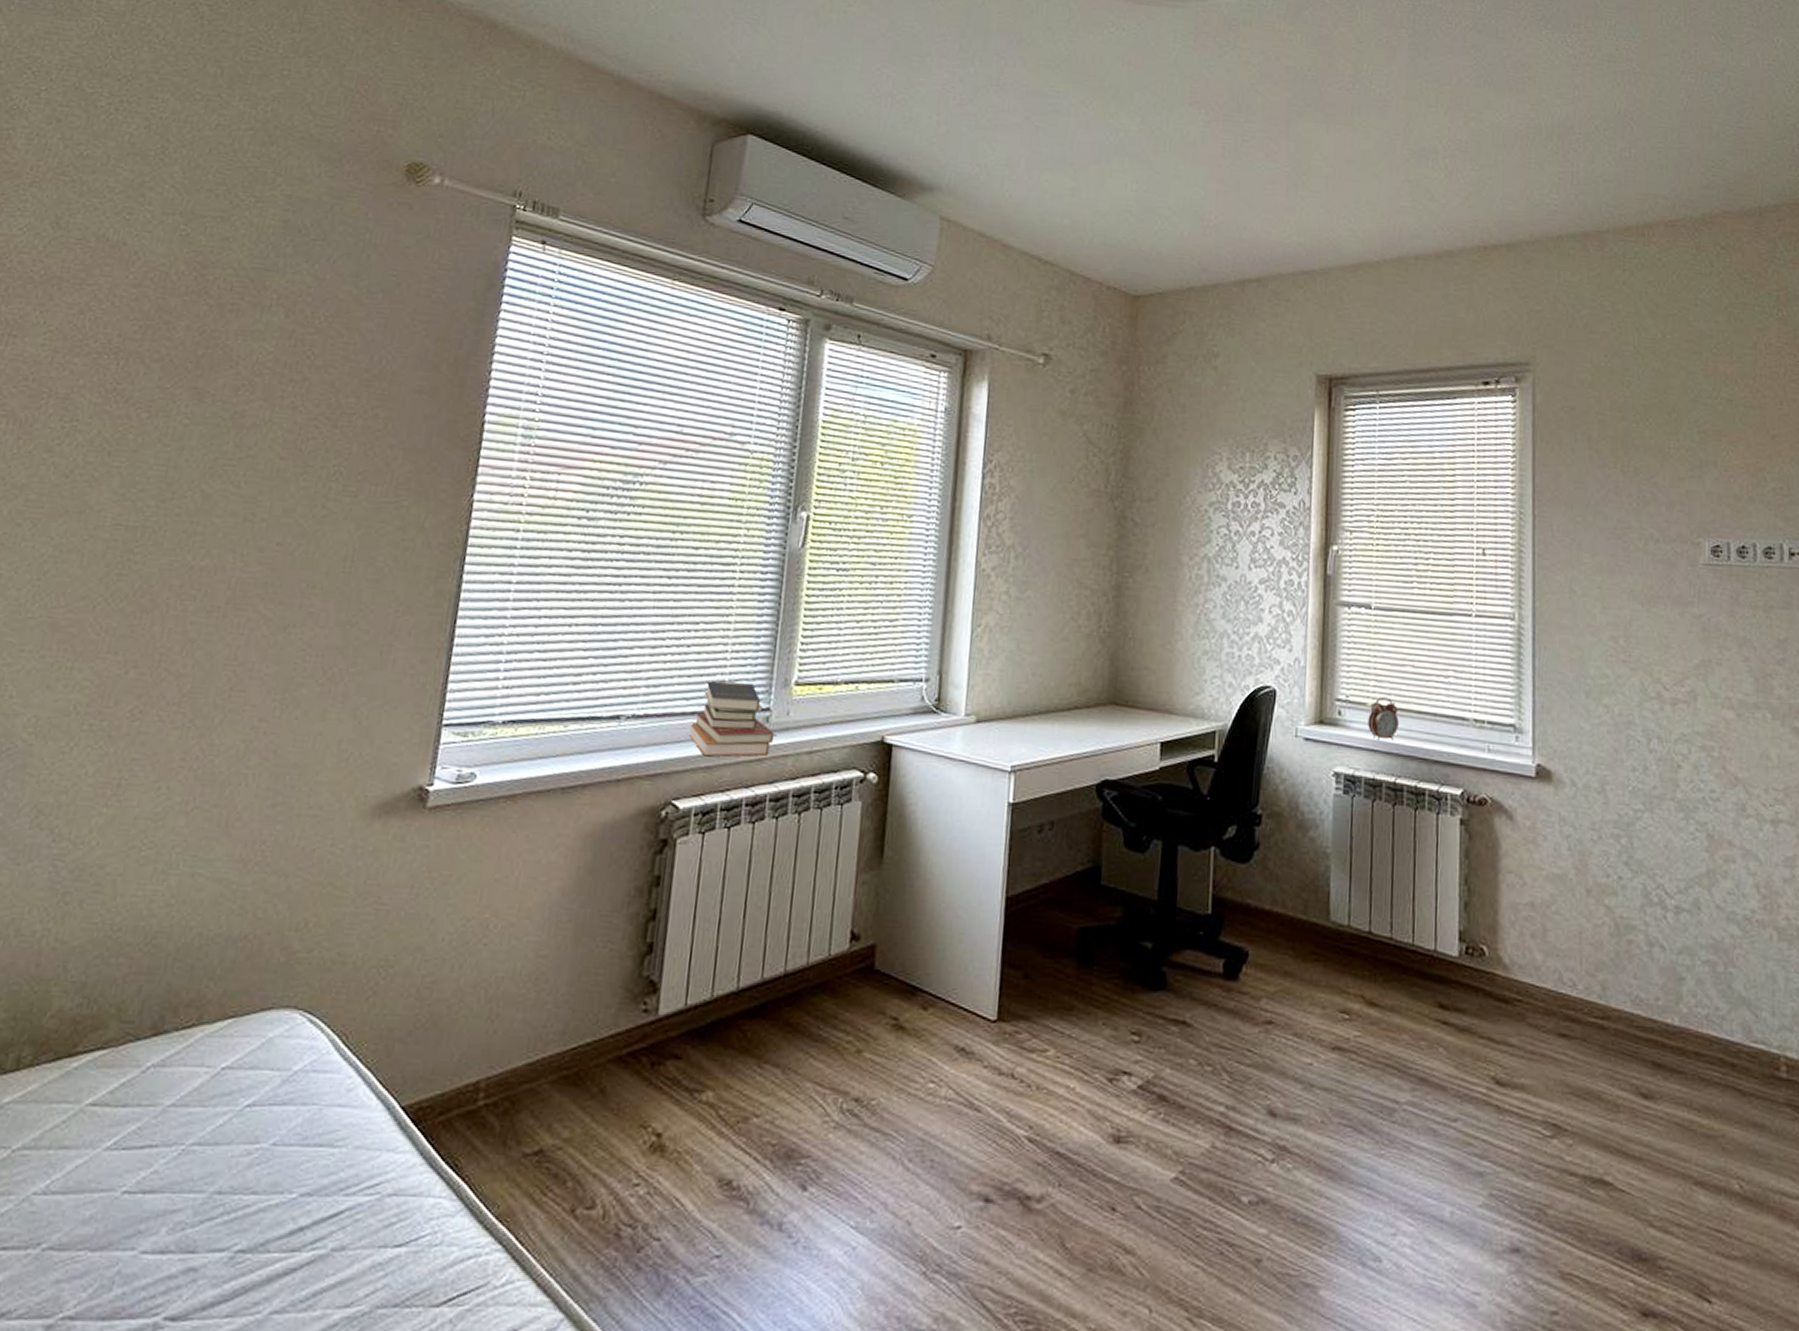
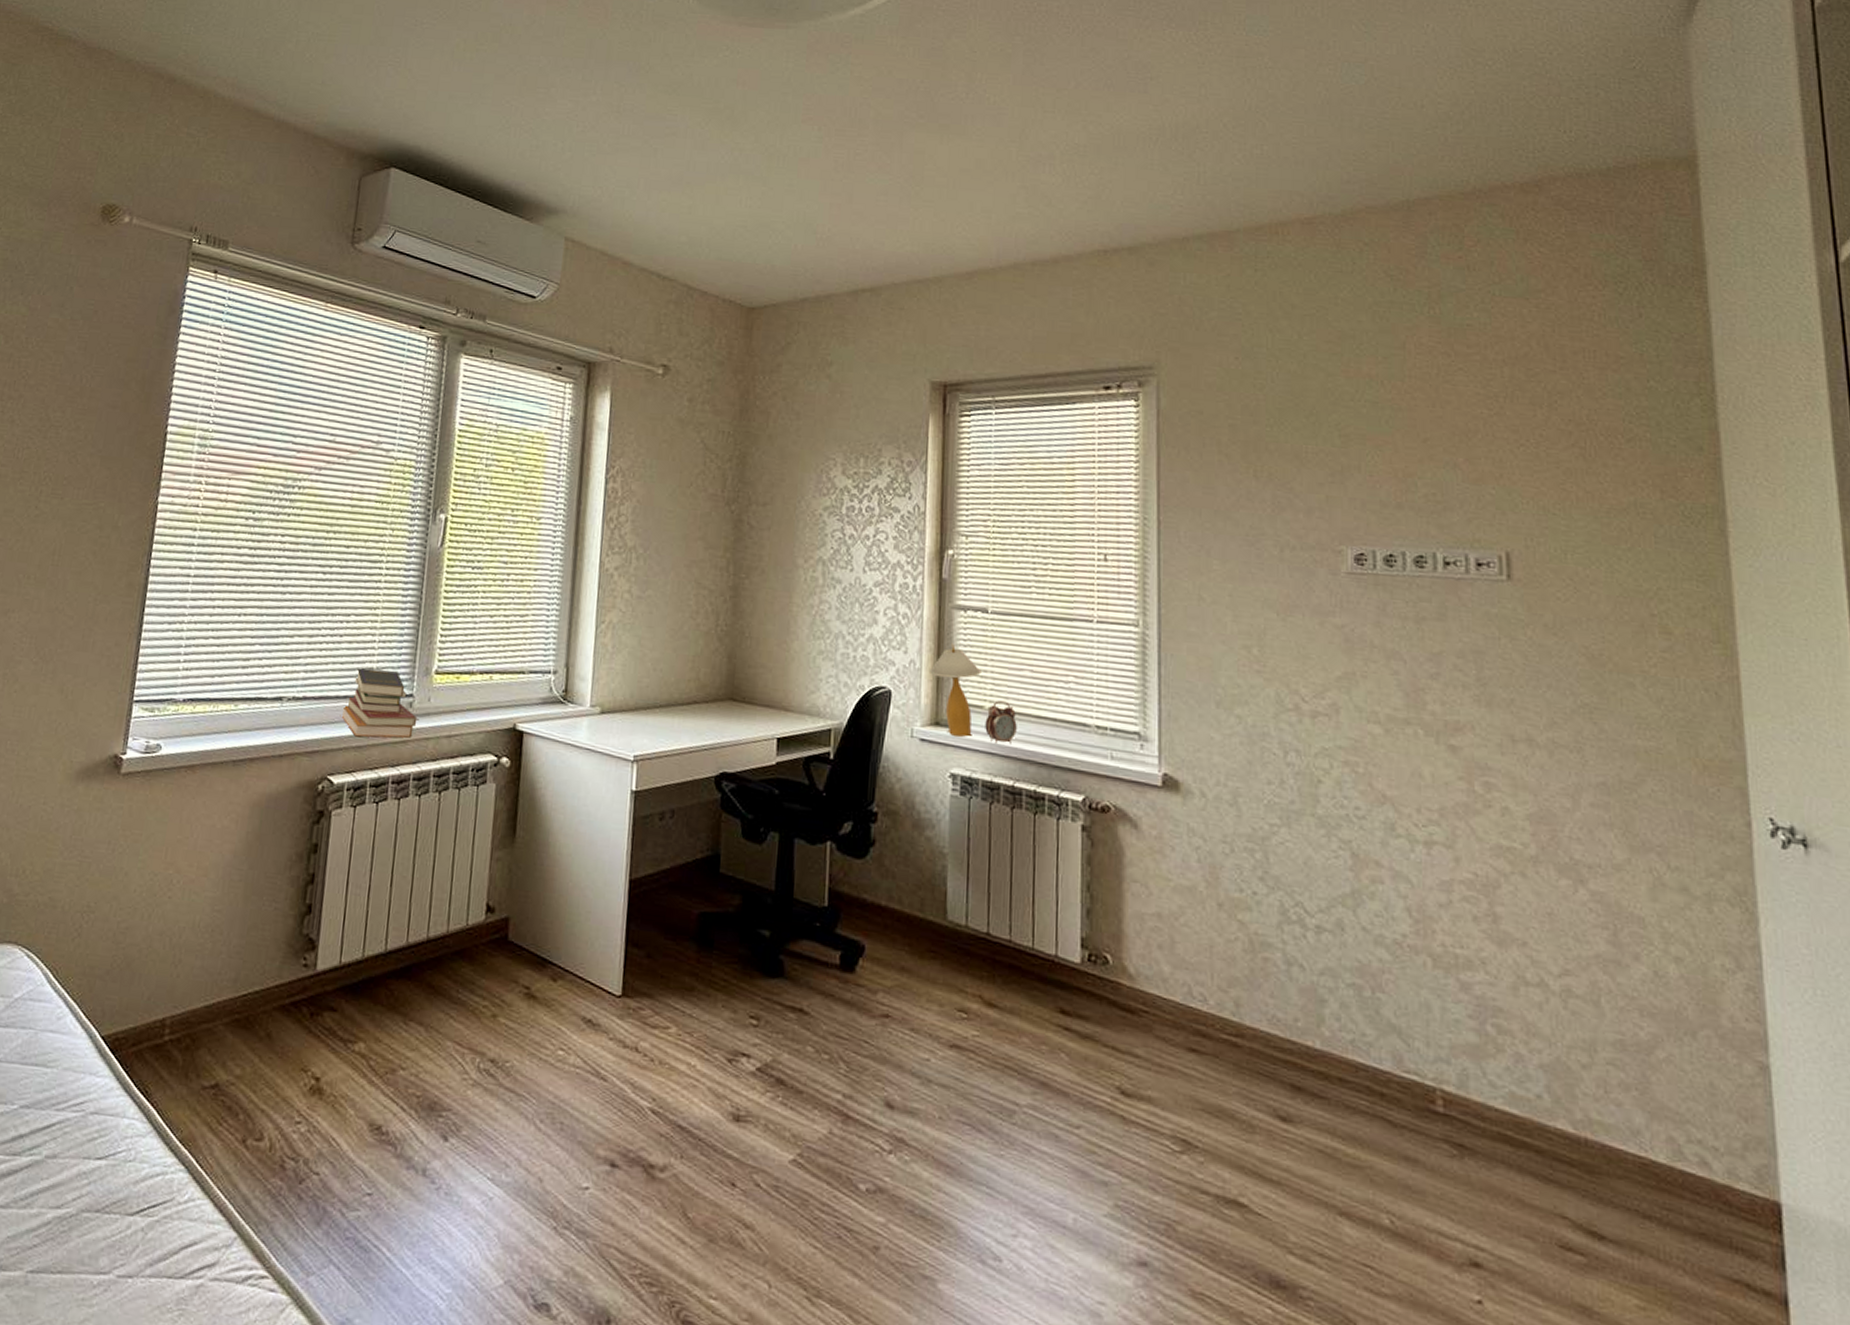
table lamp: none [1313,640,1365,736] -> present [928,643,981,738]

